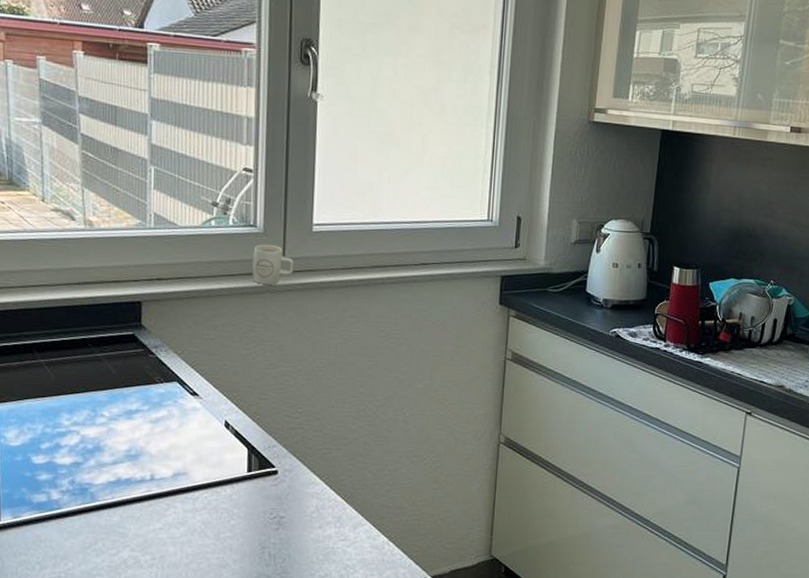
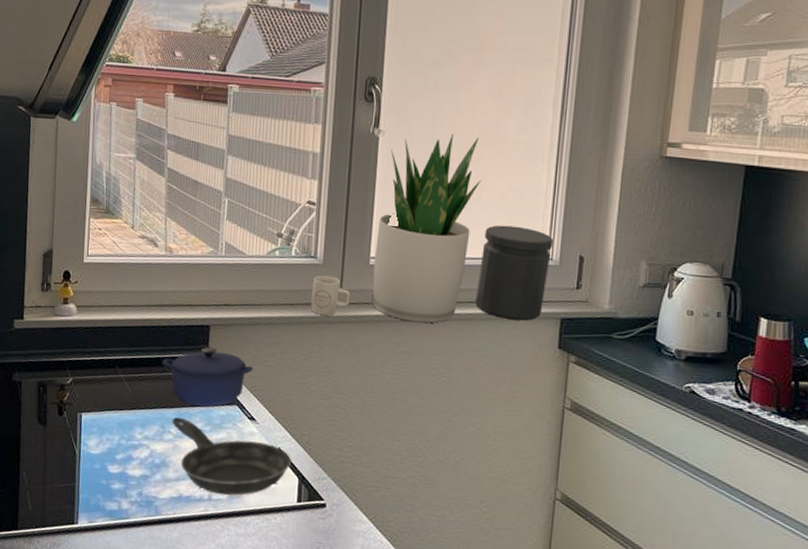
cooking pot: none [89,324,193,387] -> present [162,347,254,407]
frying pan: none [104,398,239,474] -> present [172,416,291,496]
planter: none [316,98,423,288] -> present [372,133,482,324]
jar: none [420,188,493,280] -> present [475,225,554,321]

